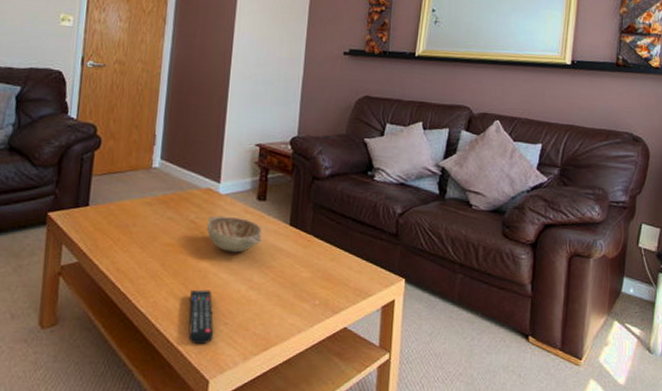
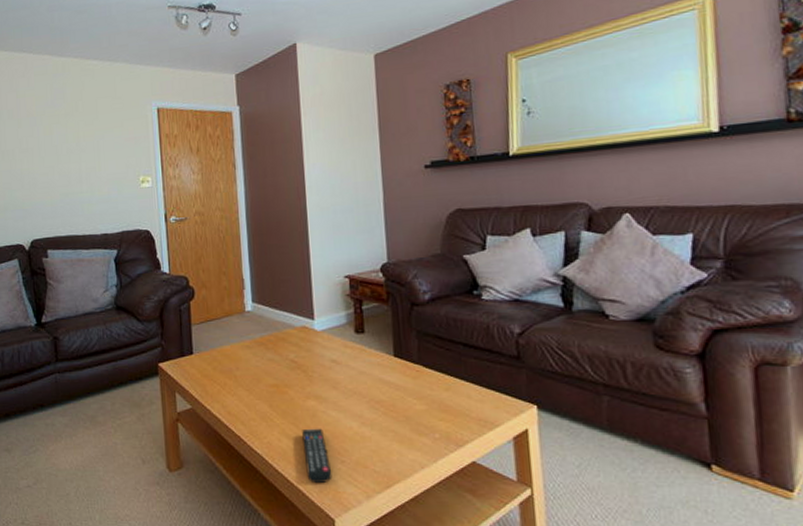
decorative bowl: present [206,215,263,253] -> none [307,352,367,389]

